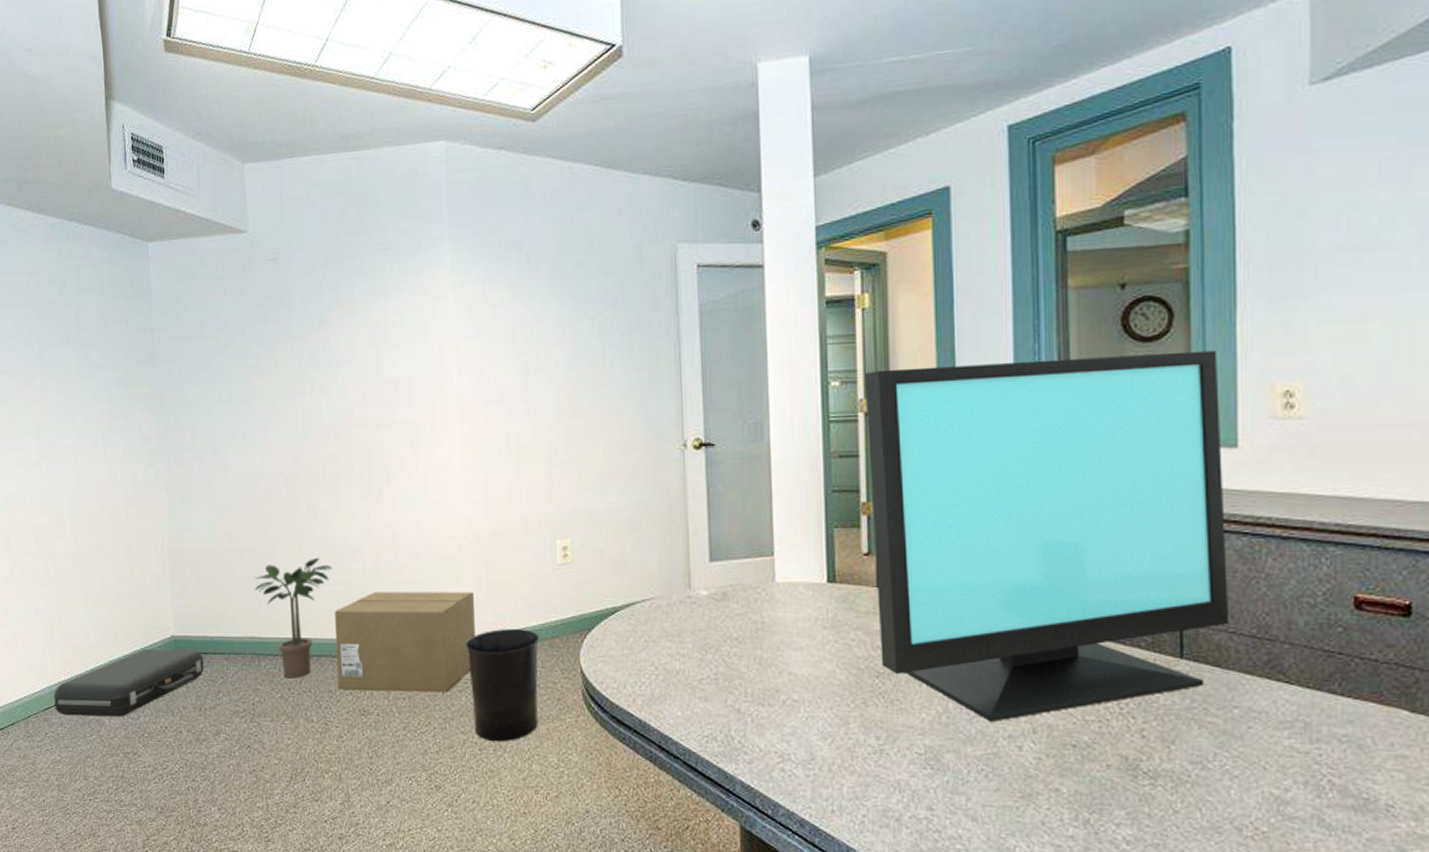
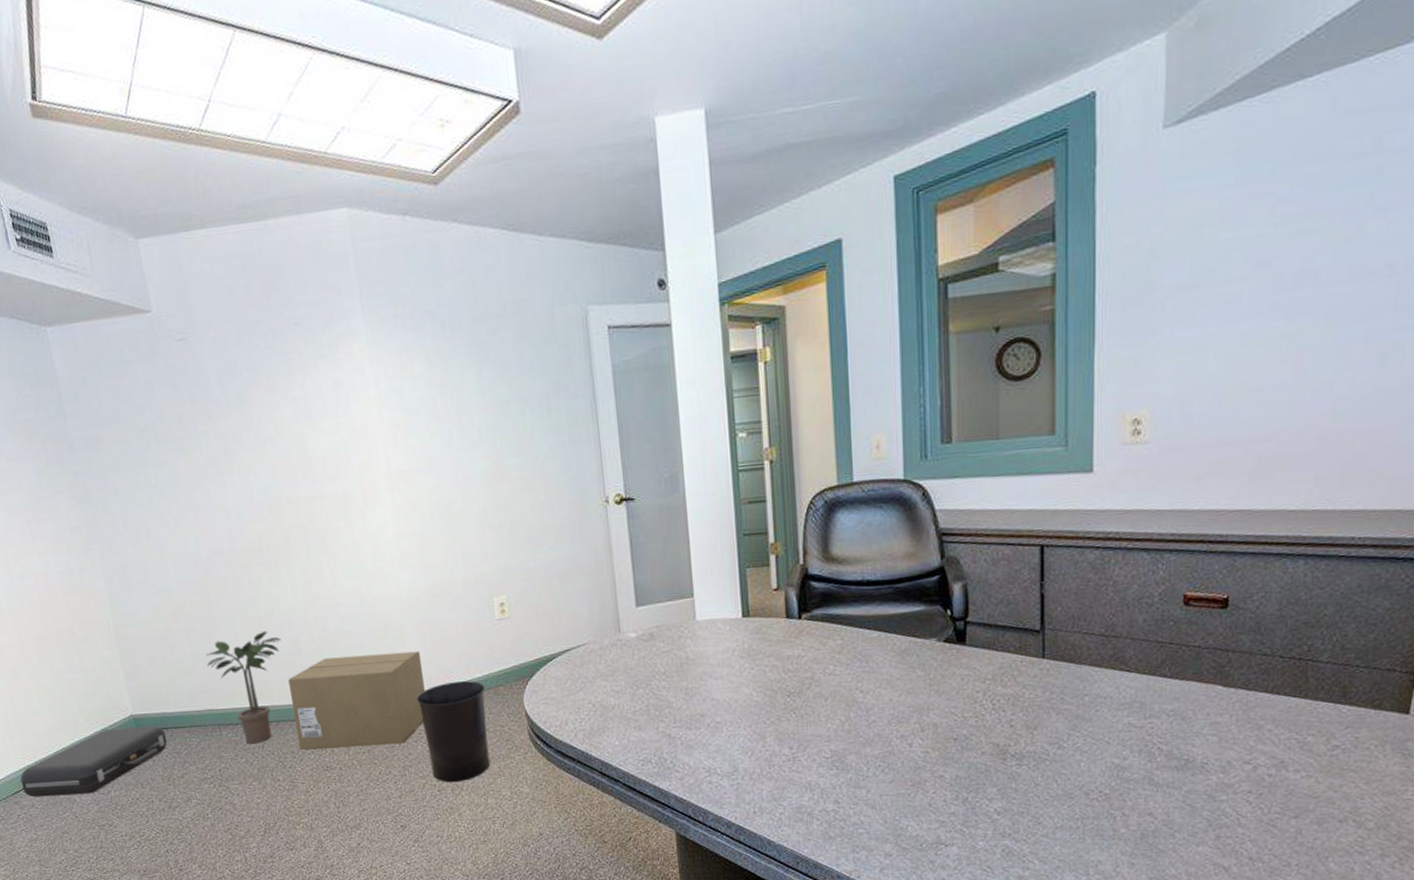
monitor: present [864,350,1230,722] -> none [768,385,1083,725]

